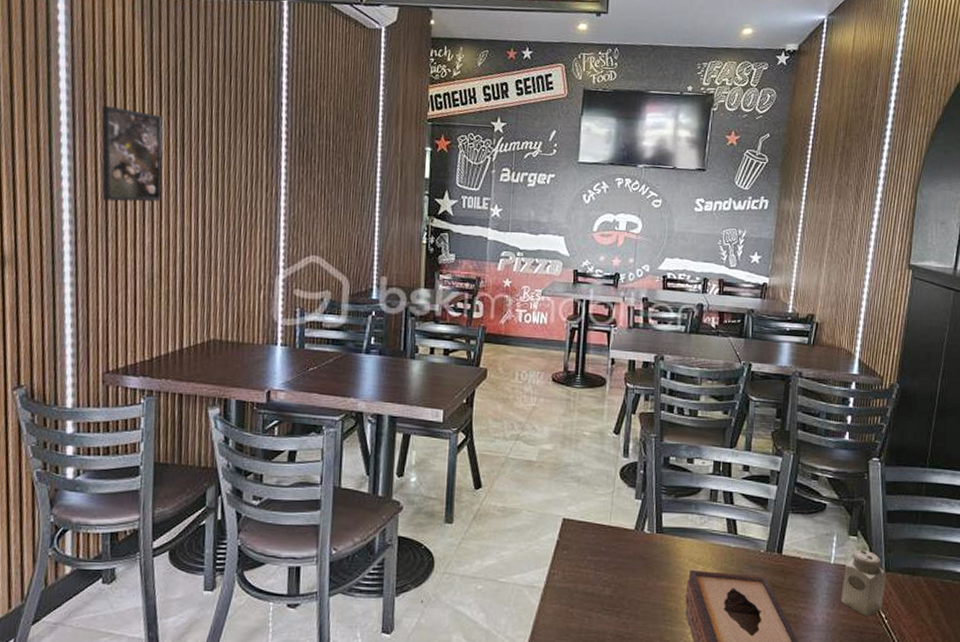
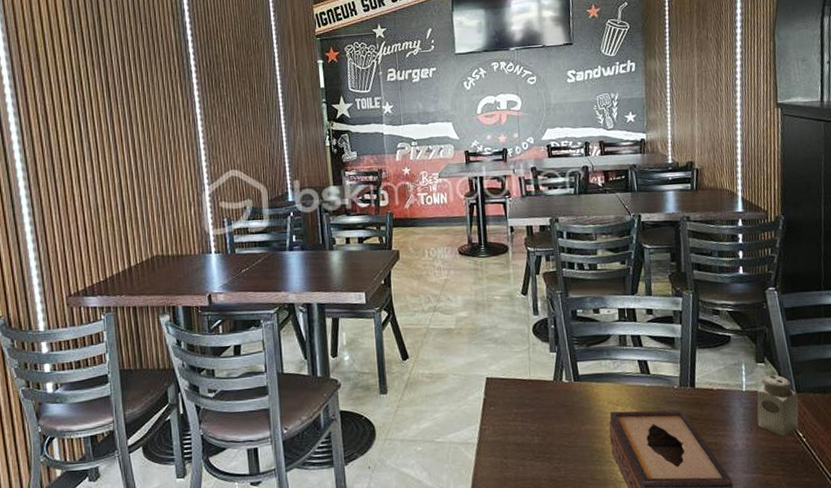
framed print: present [101,105,162,202] -> none [36,64,96,148]

